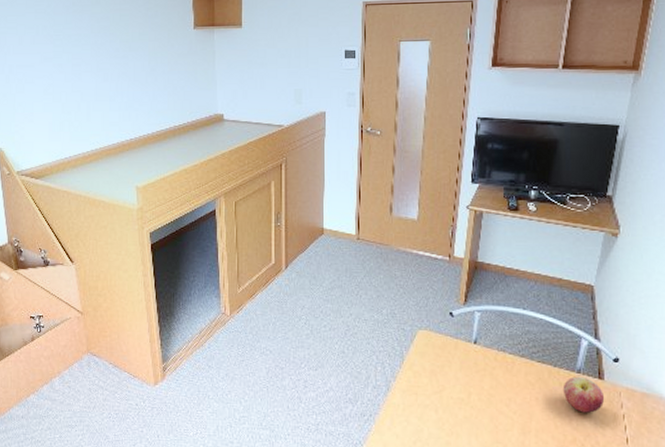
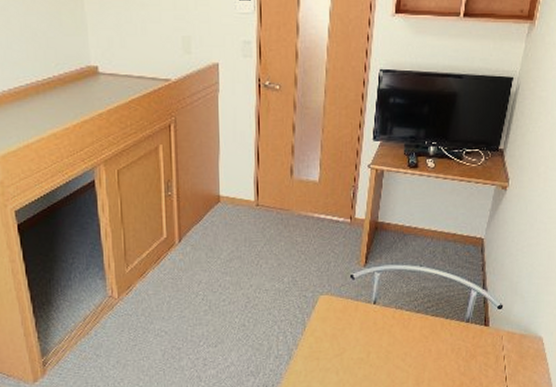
apple: present [562,376,604,413] -> none [453,325,488,359]

